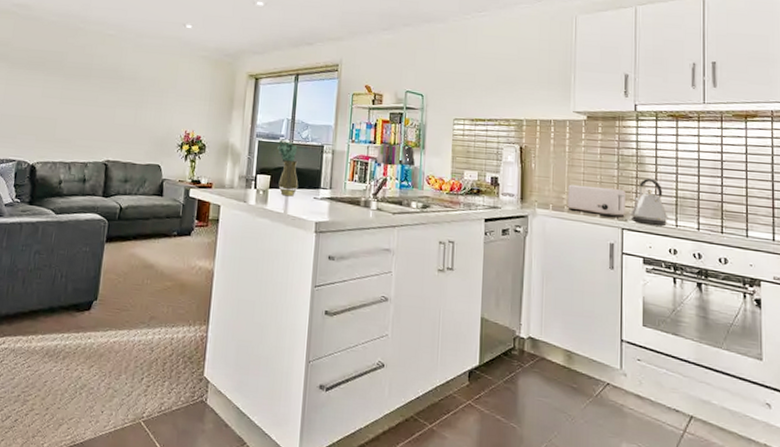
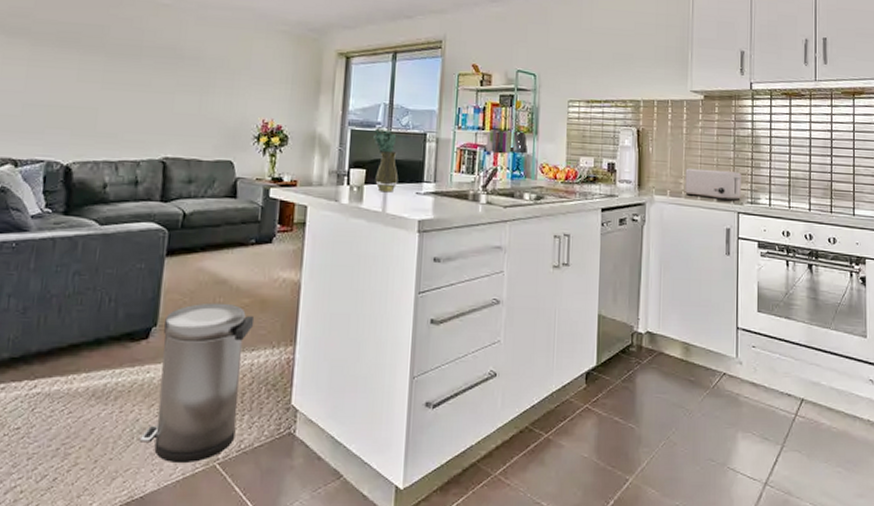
pedal bin: none [81,283,175,418] -> present [139,302,255,462]
kettle: present [630,178,668,227] -> none [746,159,782,209]

